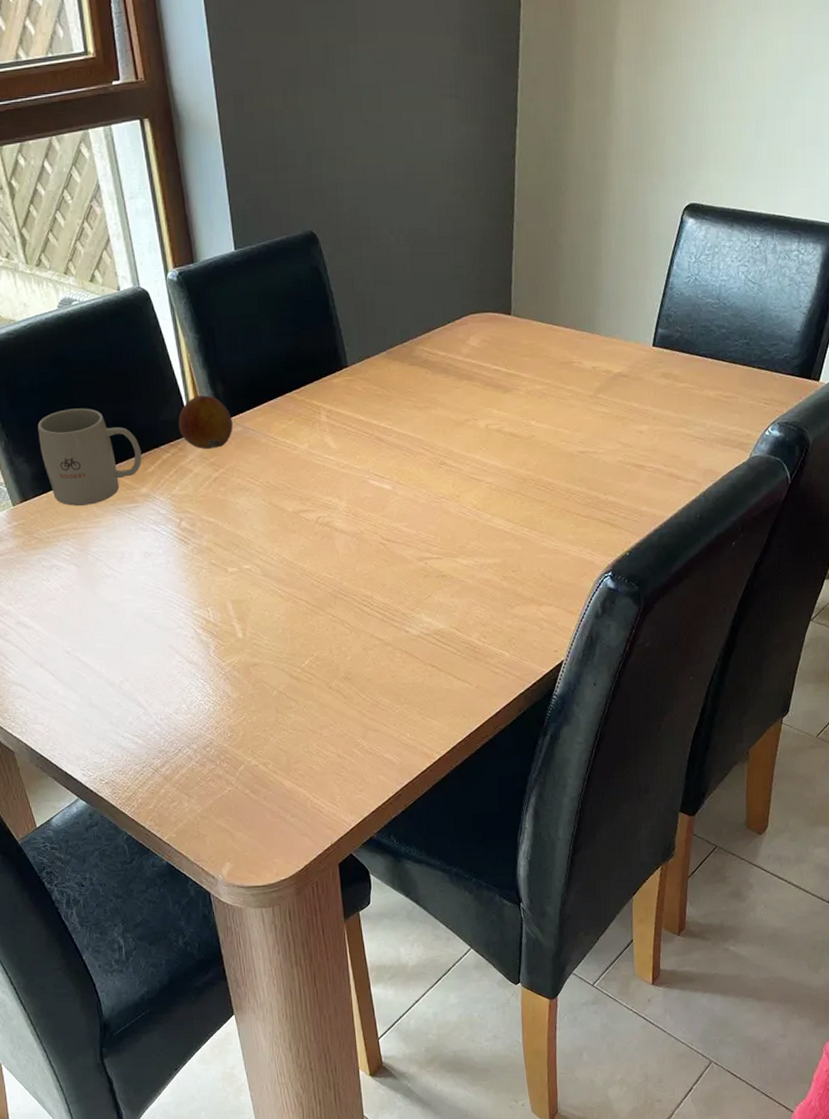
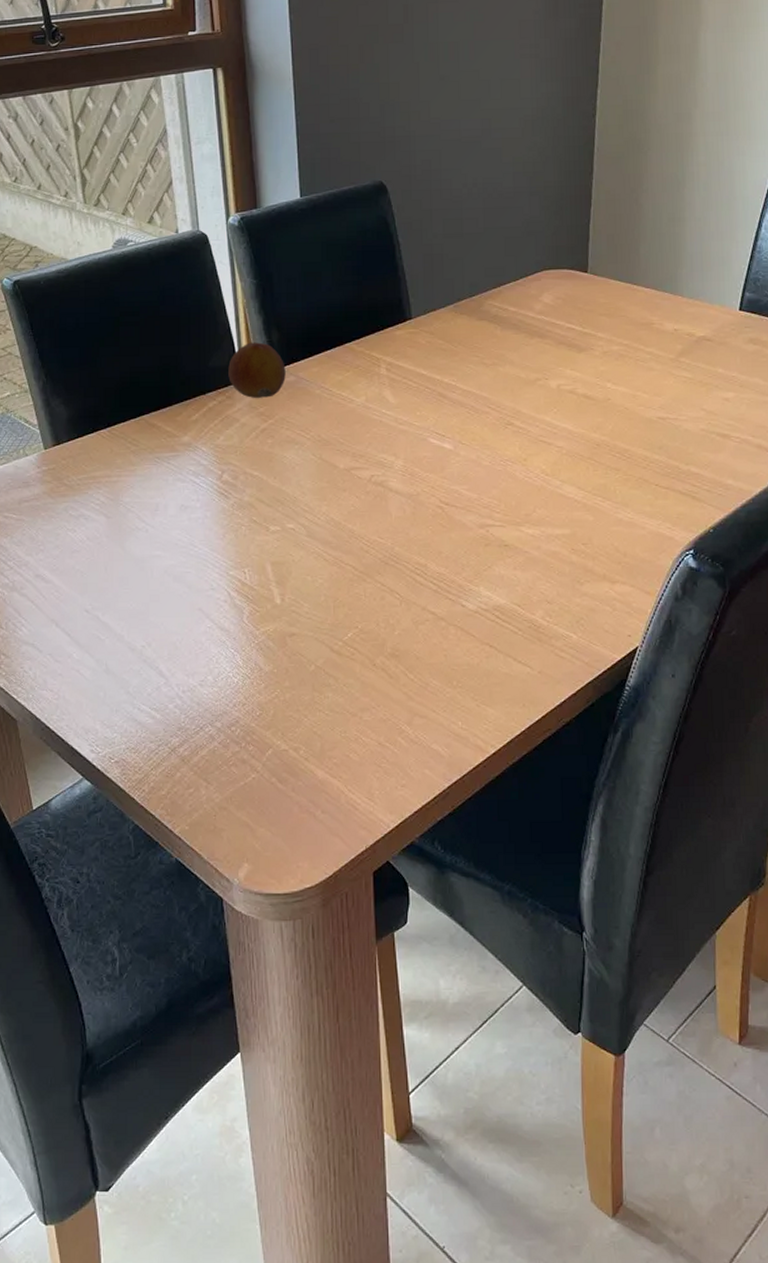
mug: present [37,408,142,506] -> none [79,350,186,452]

